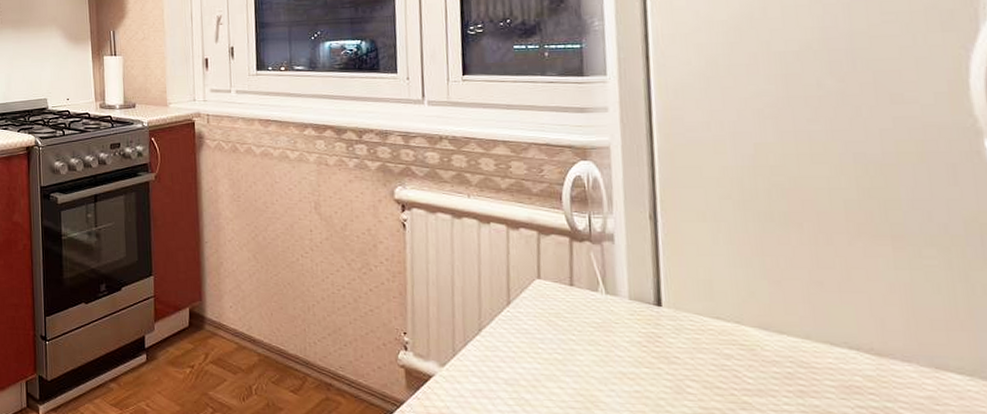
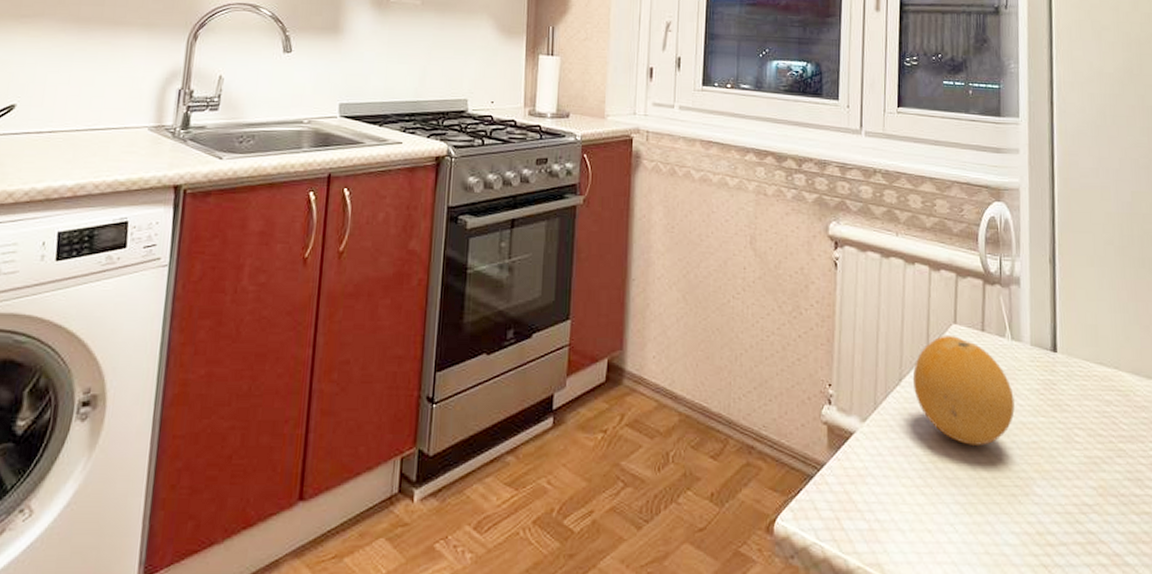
fruit: none [493,290,612,392] -> present [912,336,1015,445]

